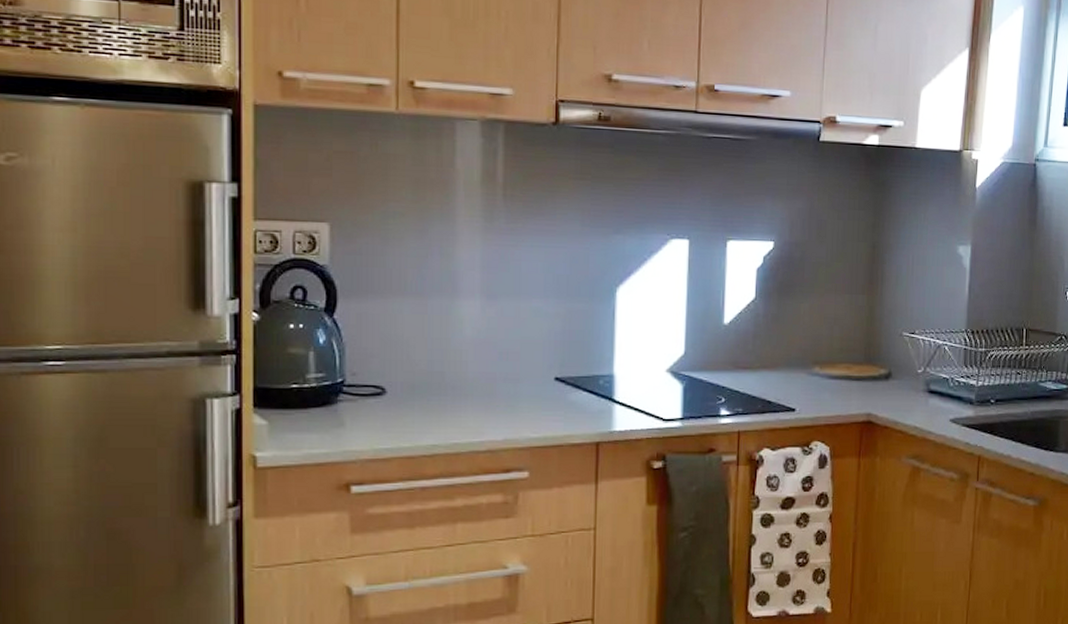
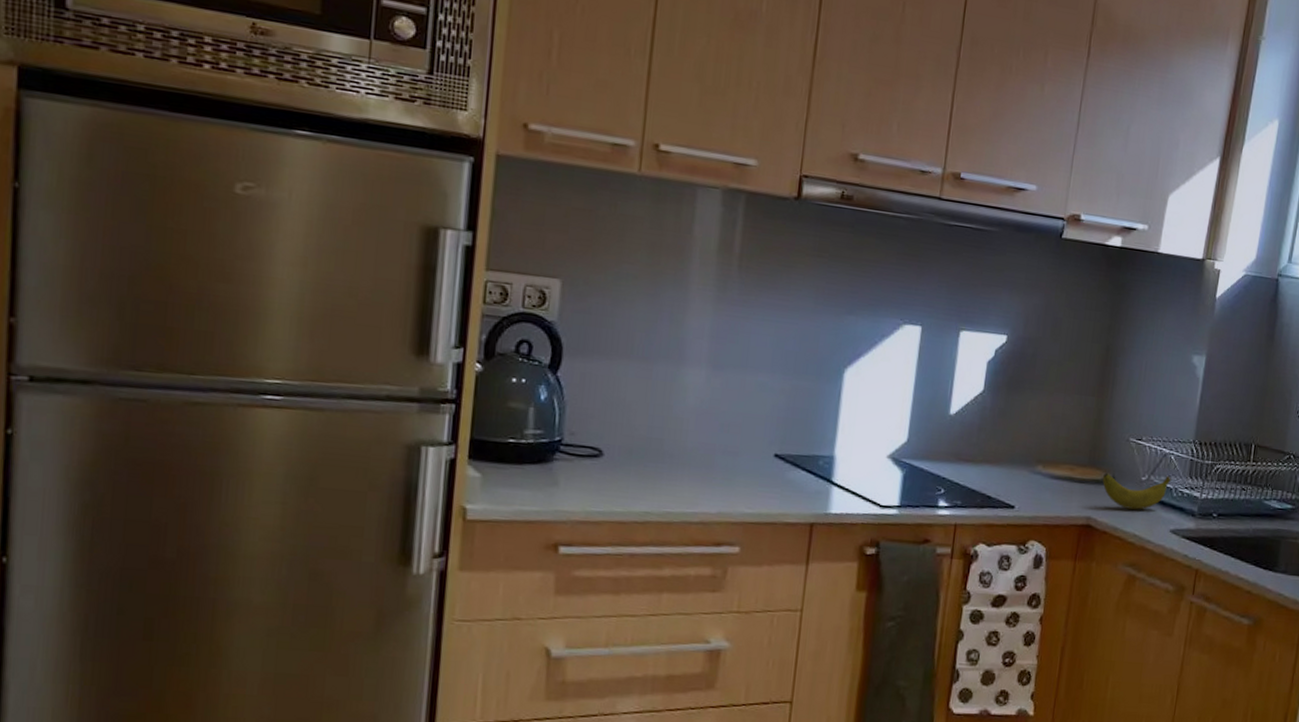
banana: none [880,366,947,402] -> present [1103,472,1171,510]

